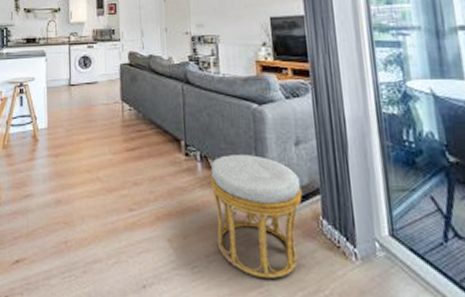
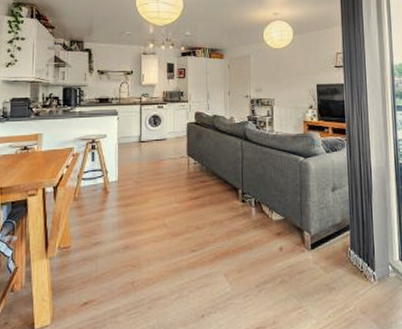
ottoman: present [210,153,302,278] -> none [263,199,336,300]

